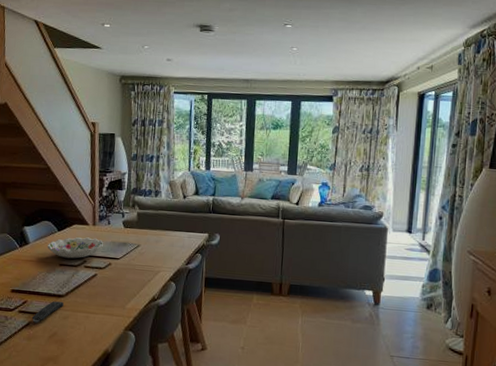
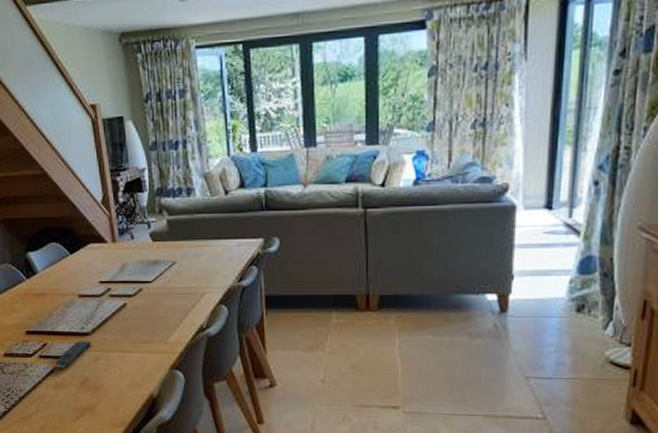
decorative bowl: present [47,237,103,259] -> none [59,258,129,287]

